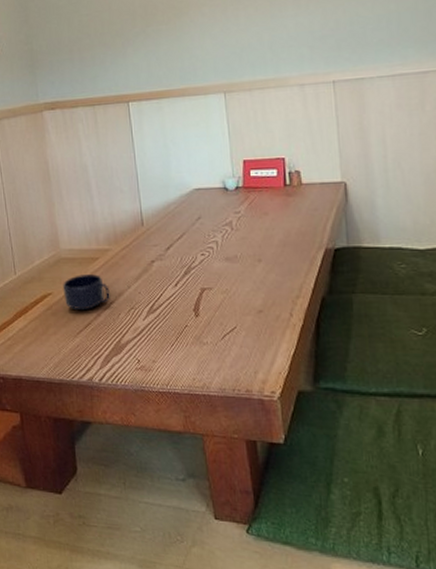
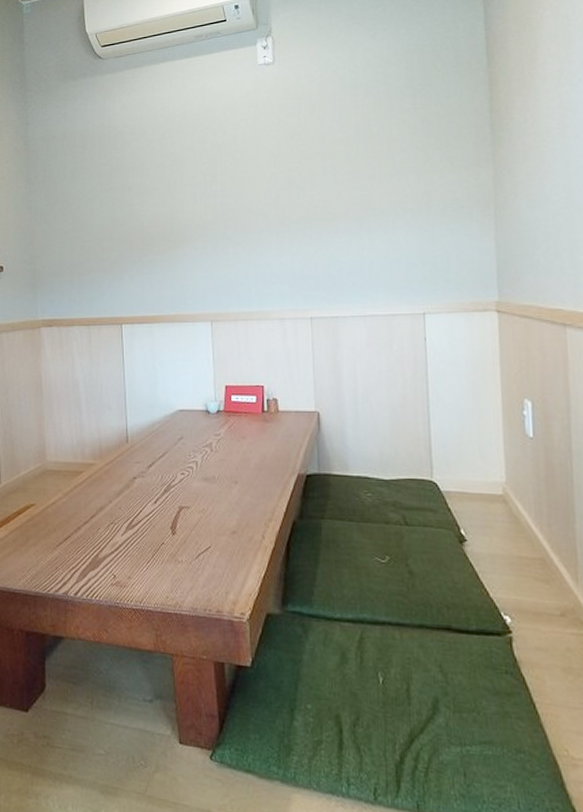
mug: present [63,274,110,311] -> none [46,487,91,523]

